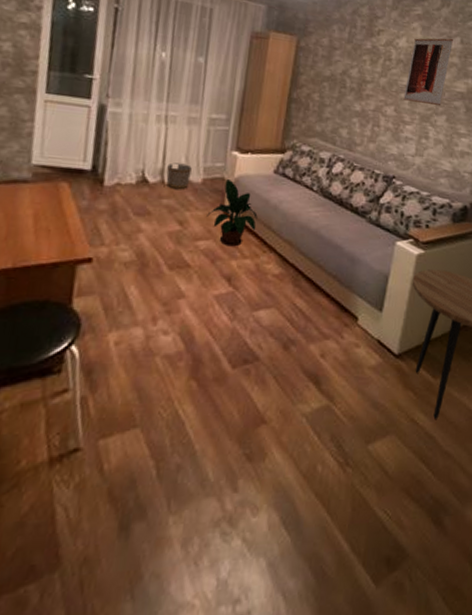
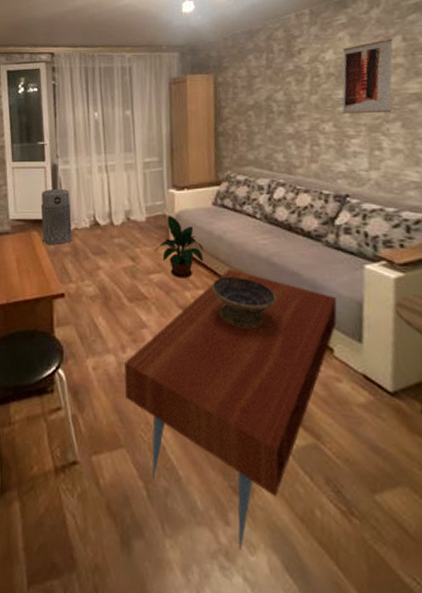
air purifier: none [73,133,118,200] -> present [40,188,72,244]
coffee table: none [149,239,369,513] -> present [125,269,337,549]
planter: present [166,162,192,189] -> none [114,205,135,228]
decorative bowl: none [259,246,318,298] -> present [212,276,276,327]

